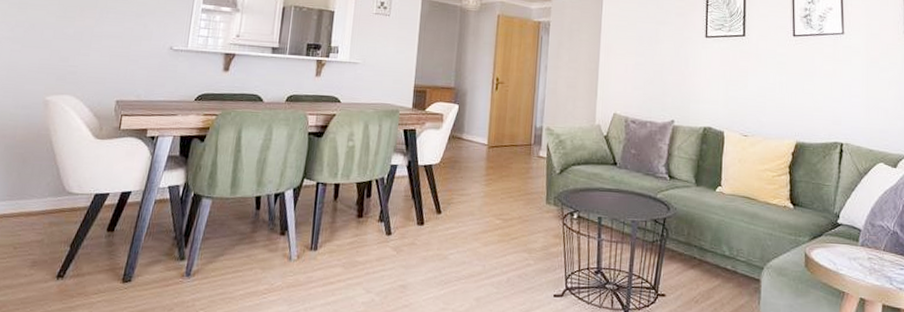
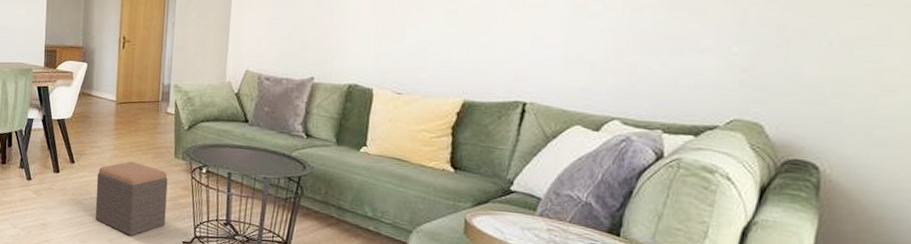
footstool: none [461,209,539,293] -> present [95,161,168,236]

